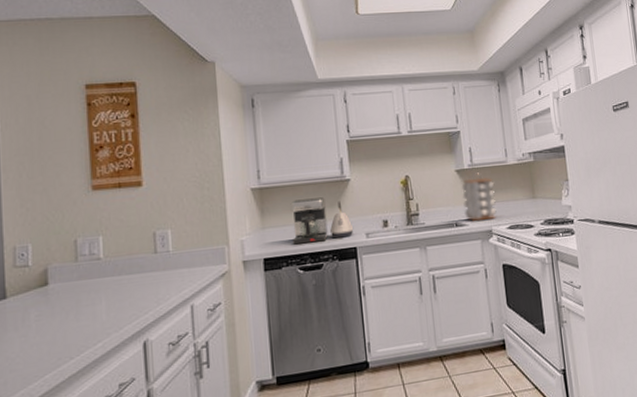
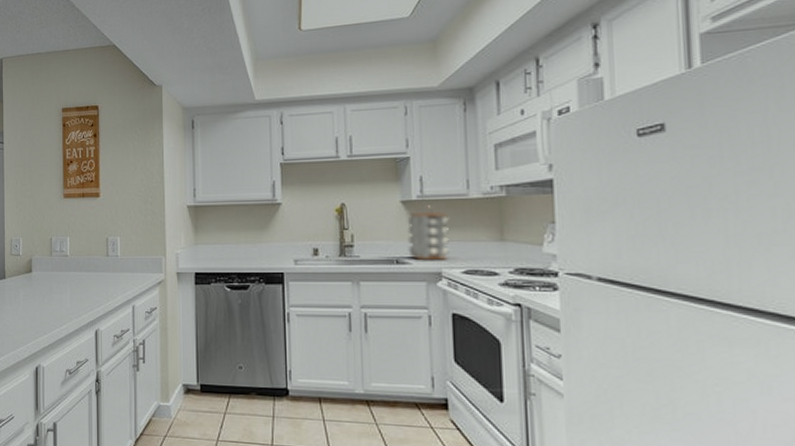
coffee maker: present [290,197,328,245] -> none [221,219,256,263]
kettle: present [329,201,354,239] -> none [257,224,282,261]

